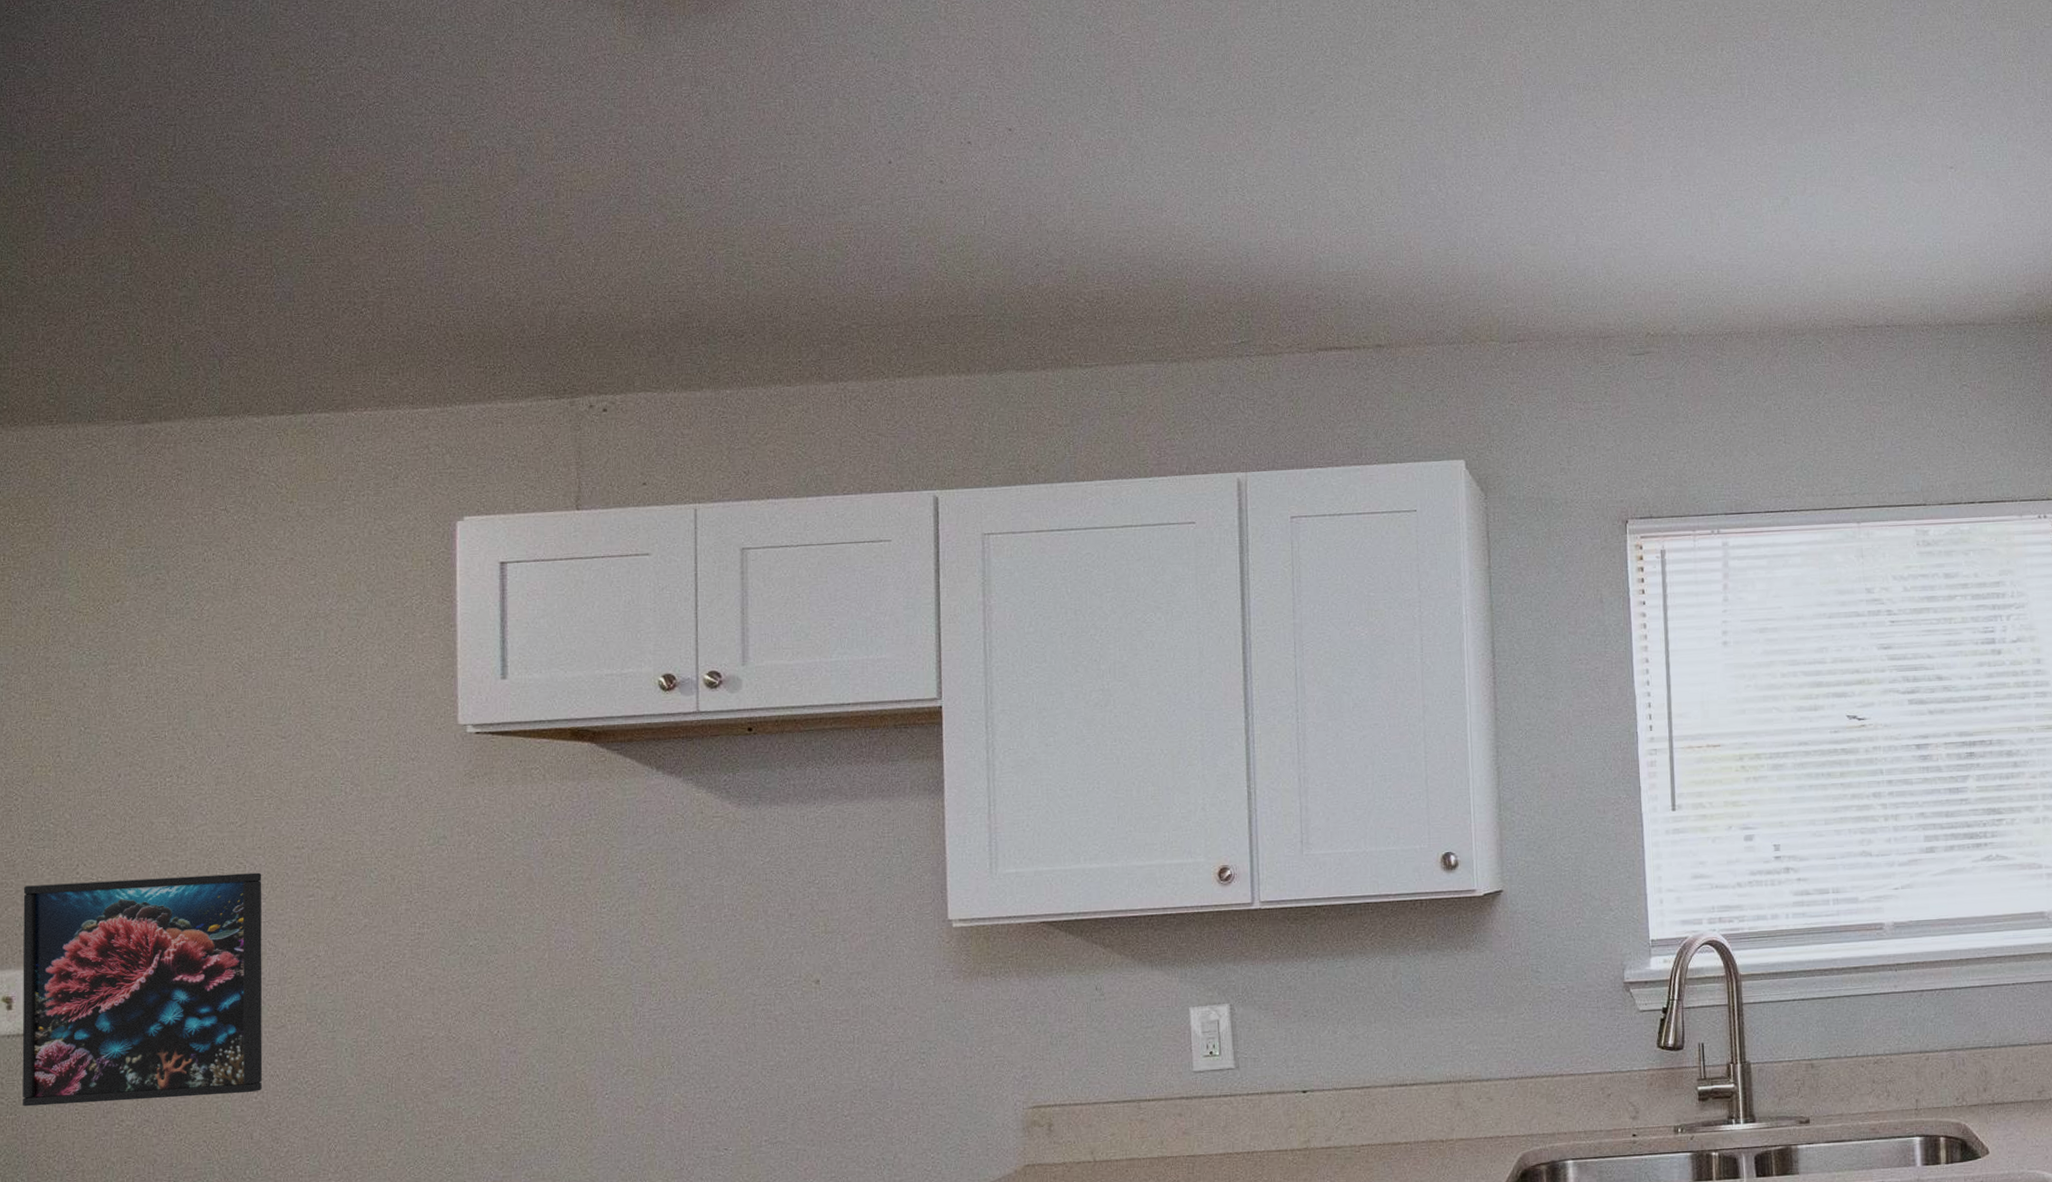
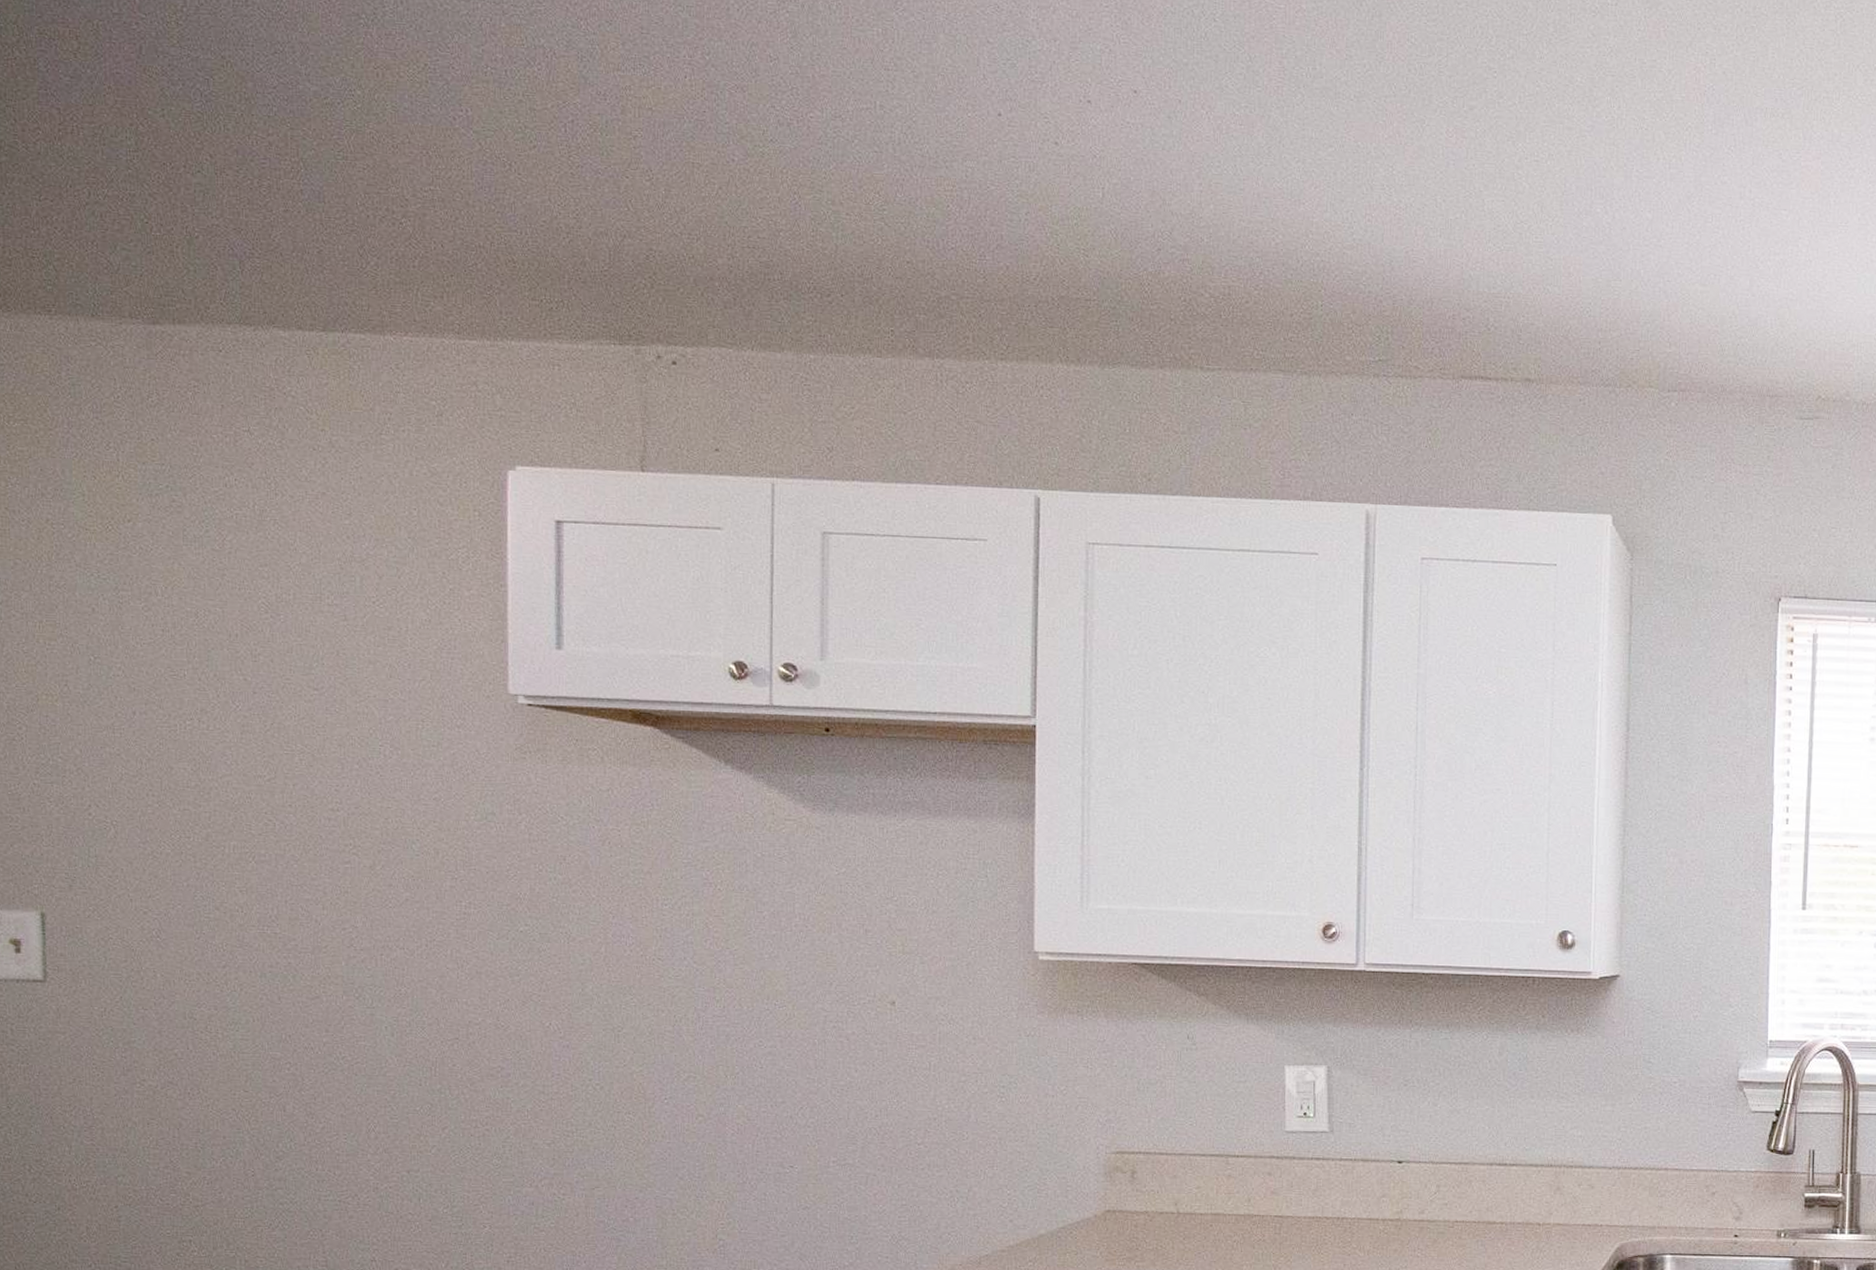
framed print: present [22,872,263,1107] -> none [30,822,296,1064]

